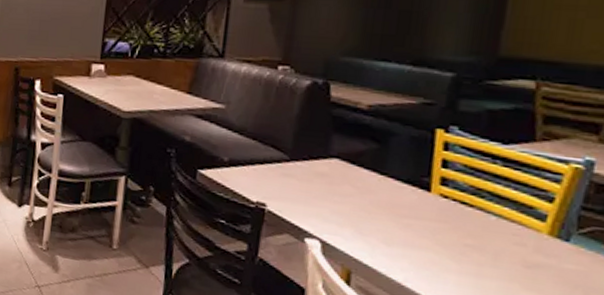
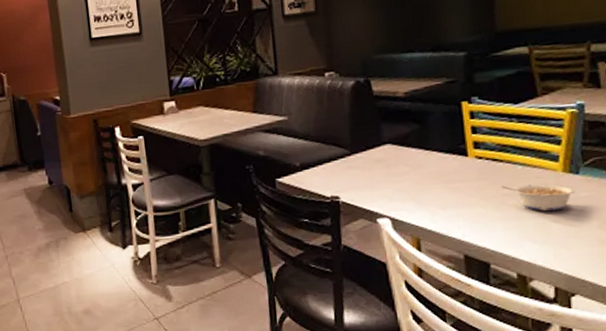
legume: none [465,234,560,278] -> present [501,184,575,211]

